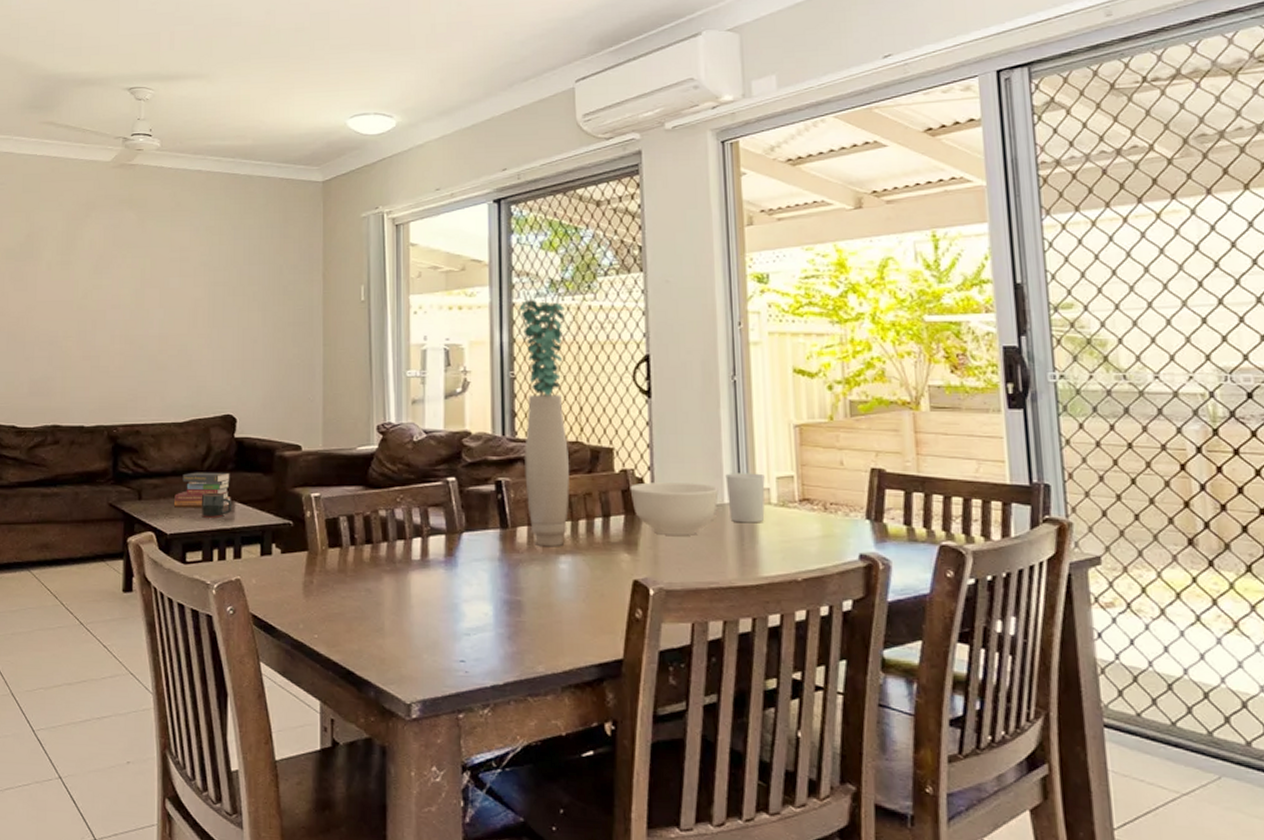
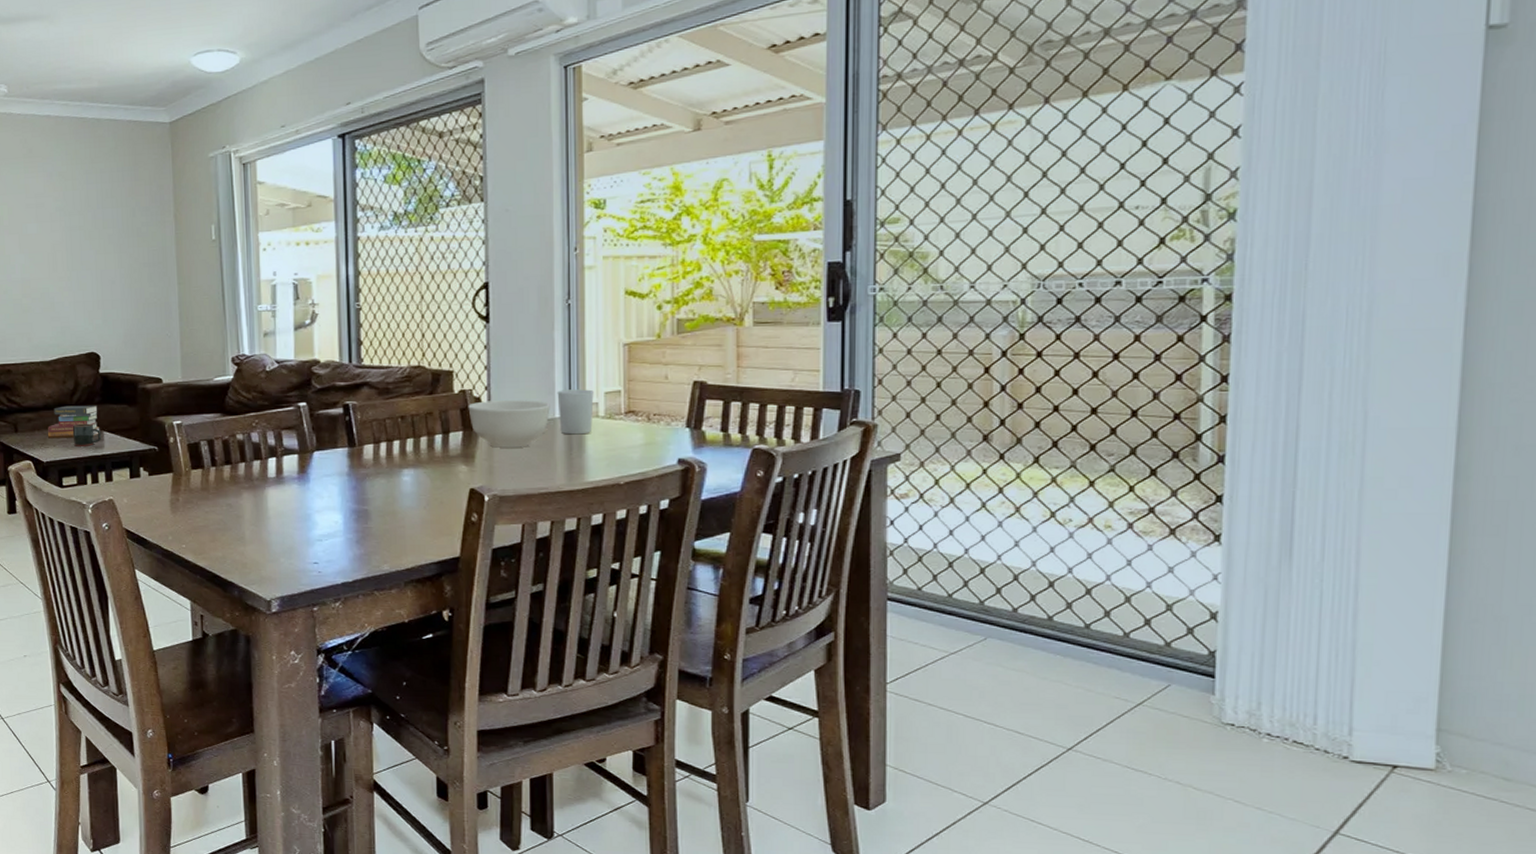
vase: present [519,291,570,547] -> none [364,224,412,462]

